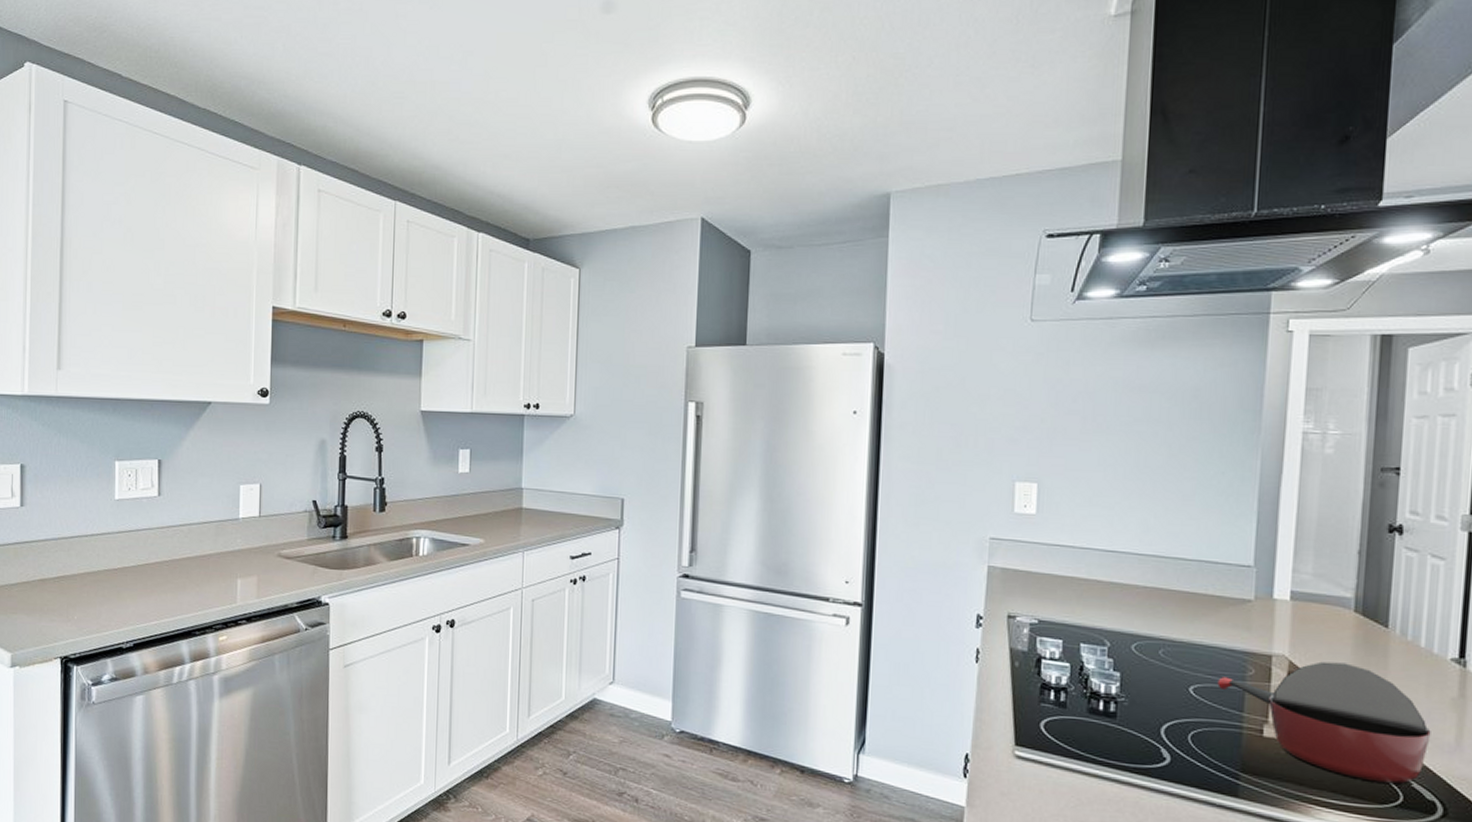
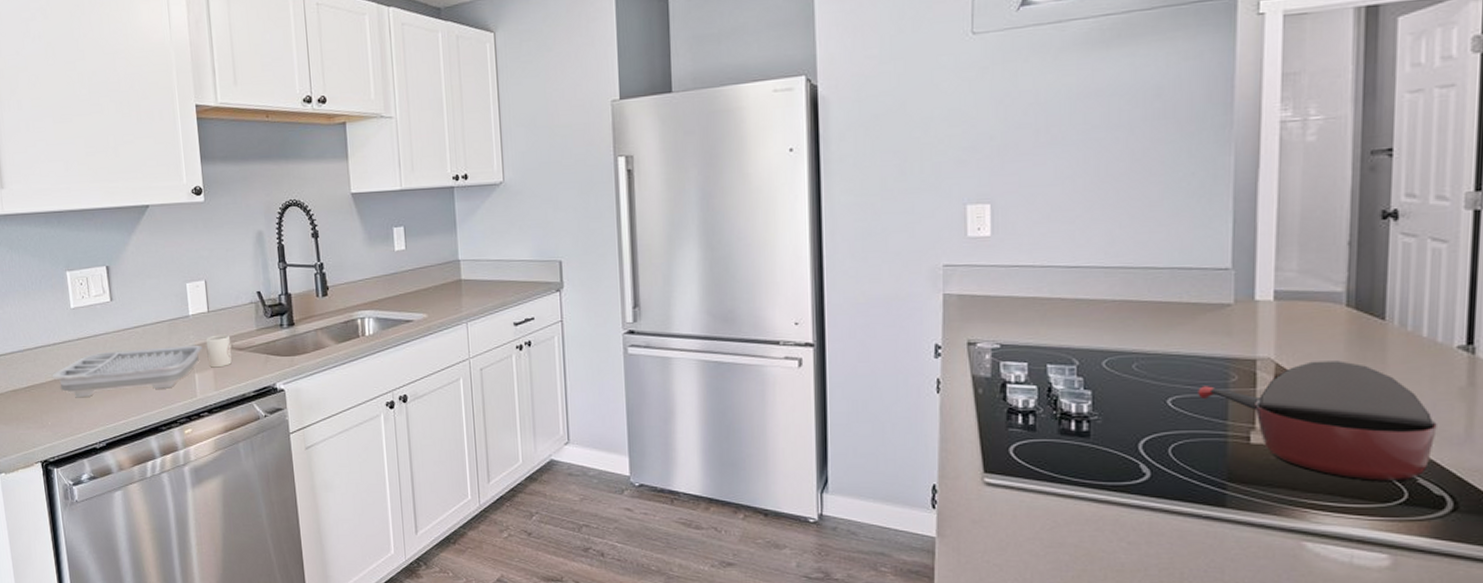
dish rack: none [85,548,249,594] -> present [52,344,203,398]
mug: none [253,541,280,575] -> present [206,334,233,368]

